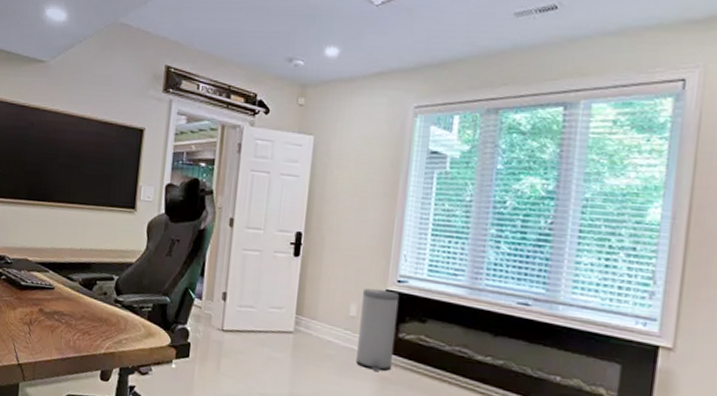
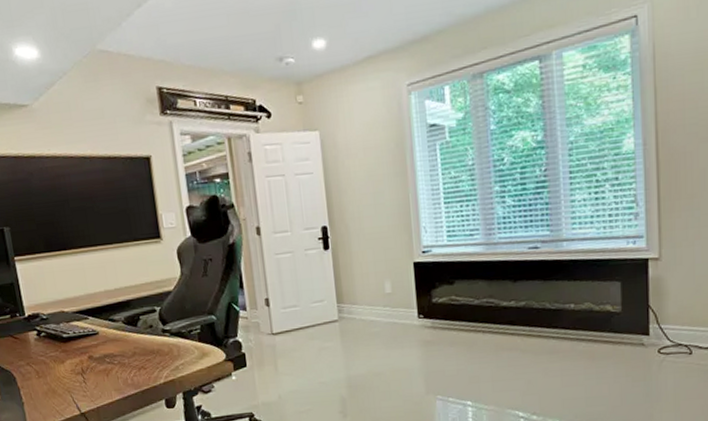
pedal bin: present [356,288,400,372] -> none [392,262,432,337]

